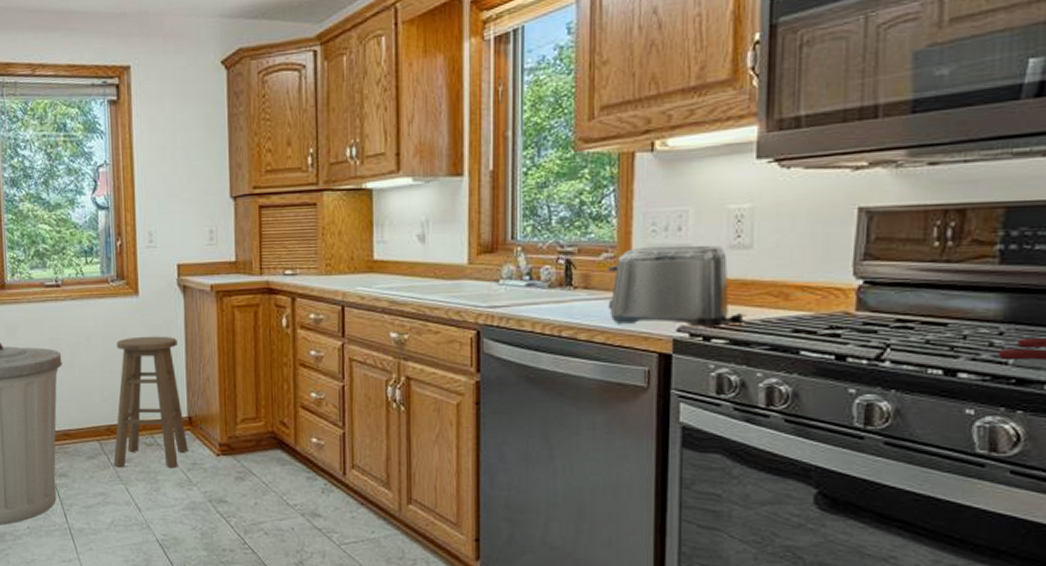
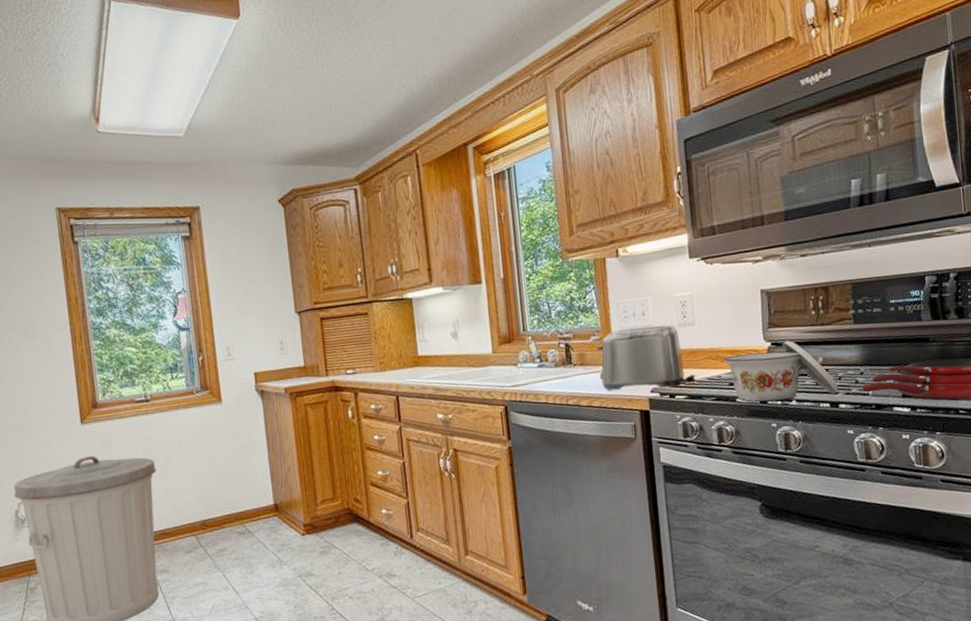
bar stool: present [113,336,189,469] -> none [204,435,277,558]
cooking pot: none [781,279,960,360] -> present [720,340,838,403]

